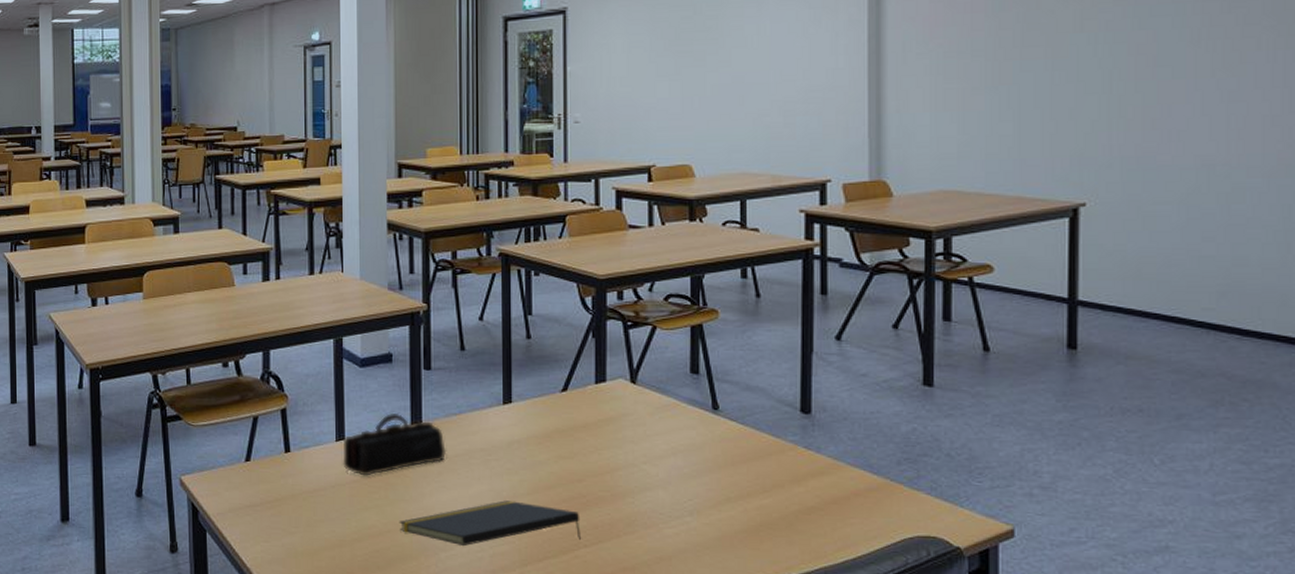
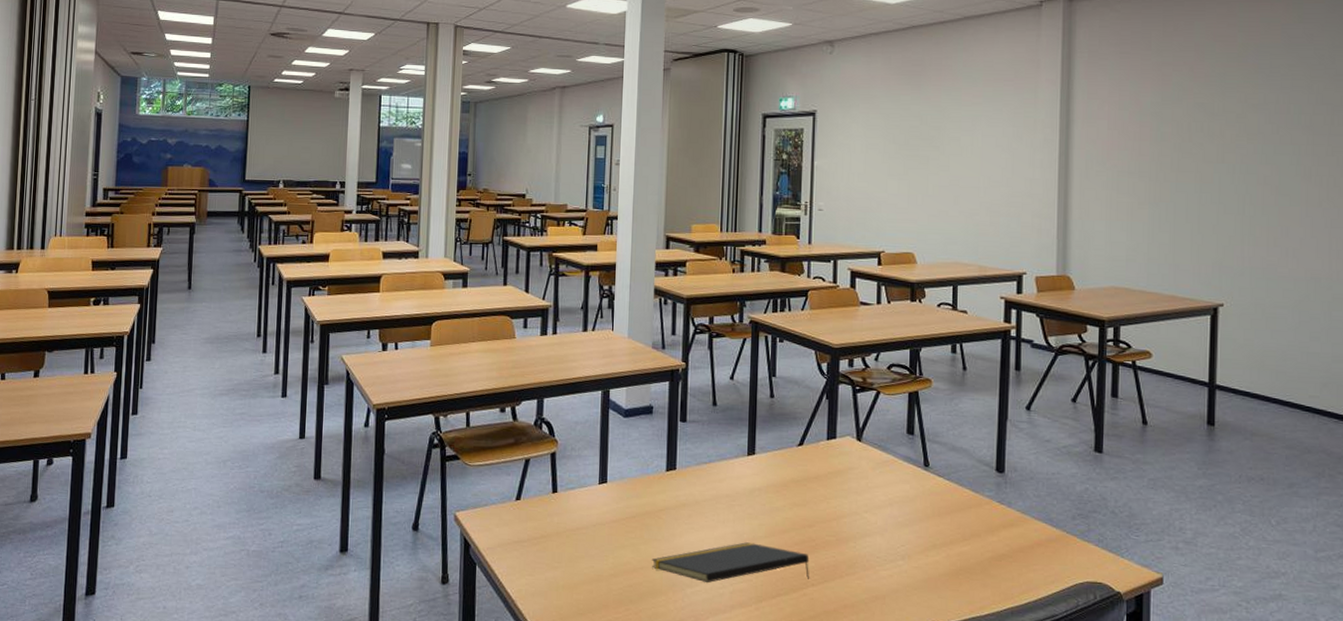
pencil case: present [342,412,447,476] -> none [604,459,697,517]

